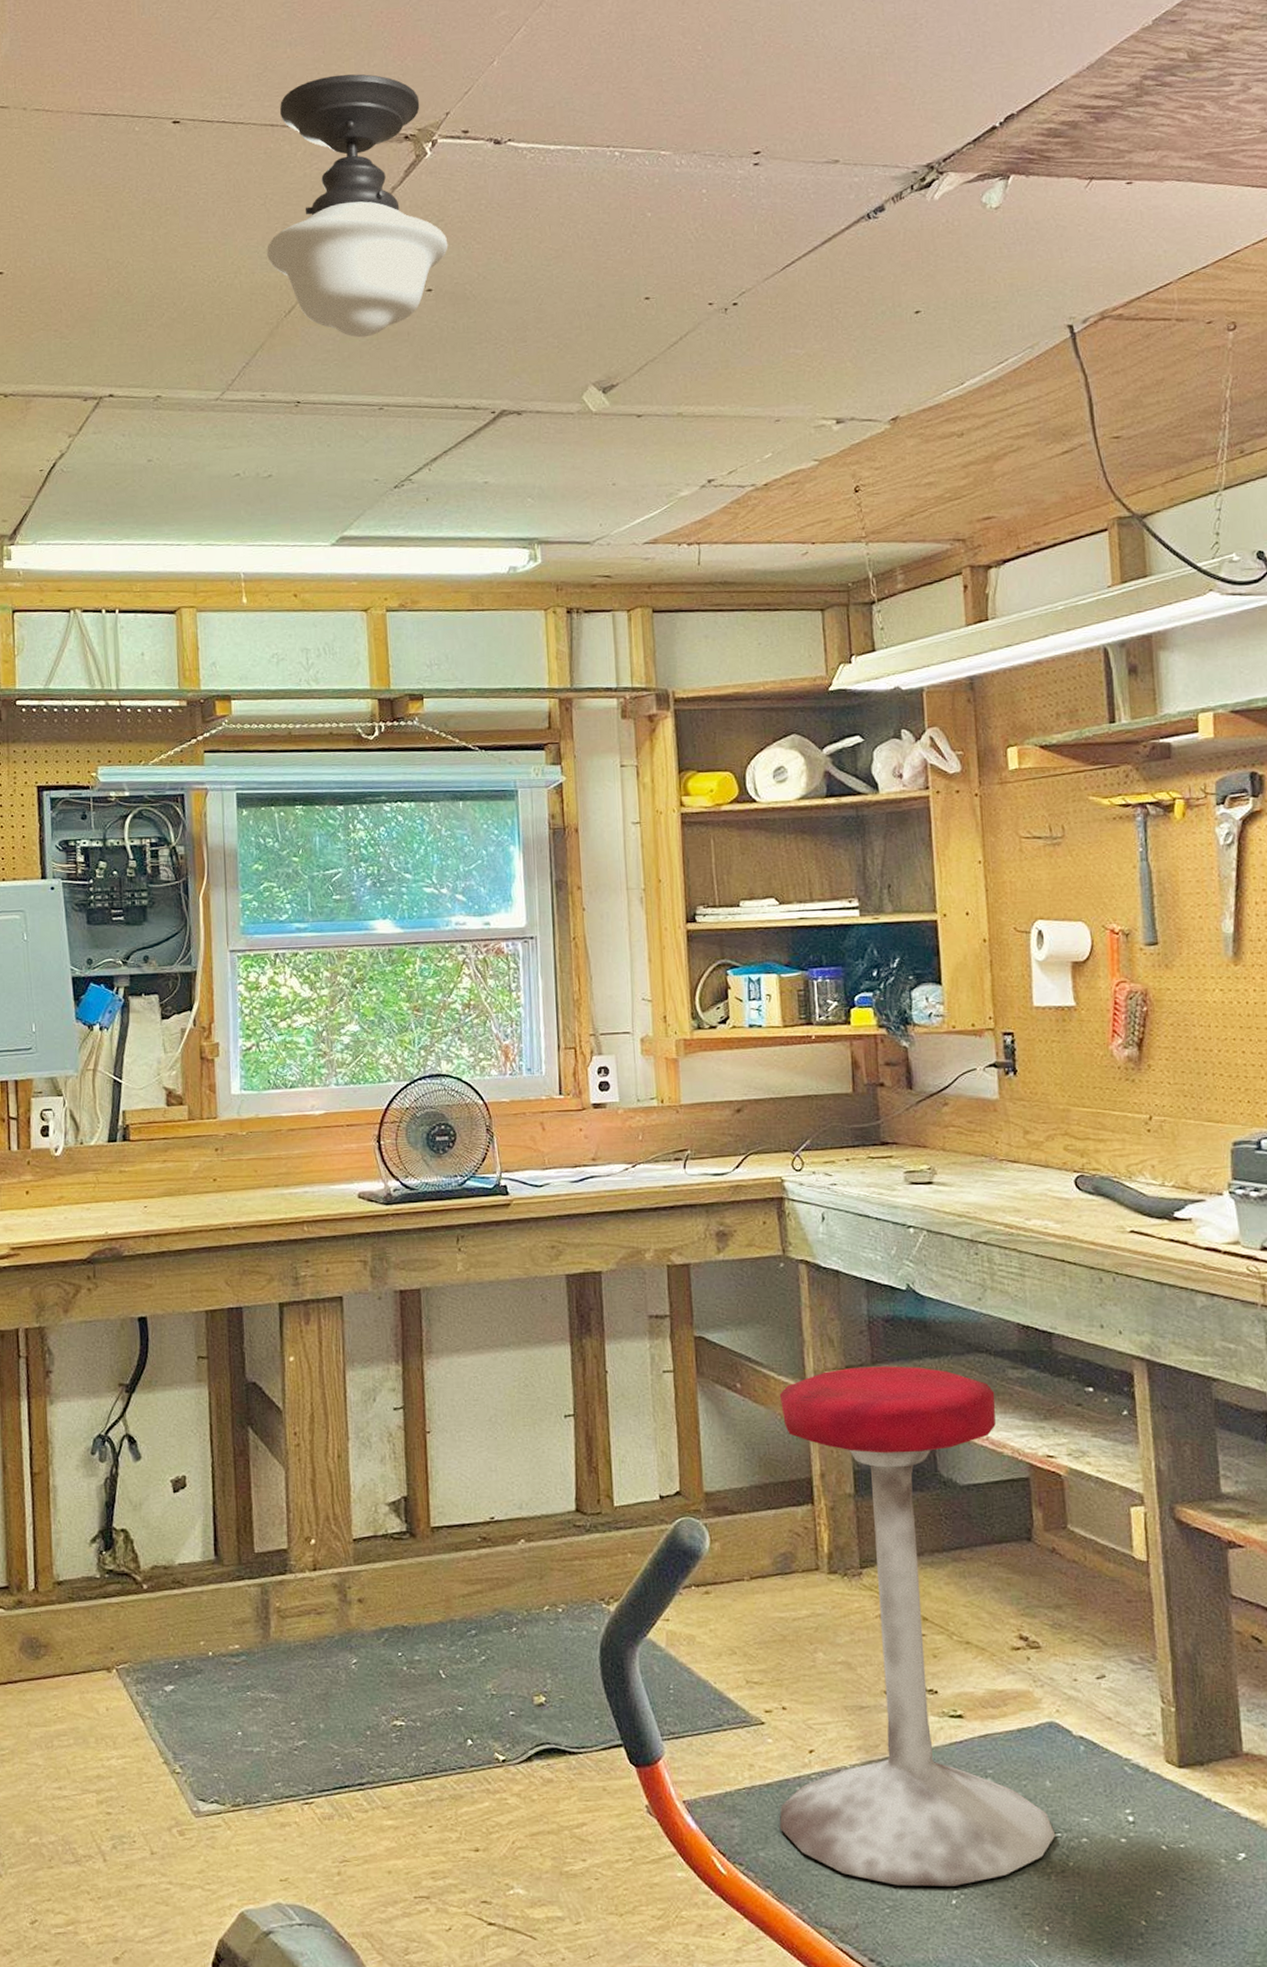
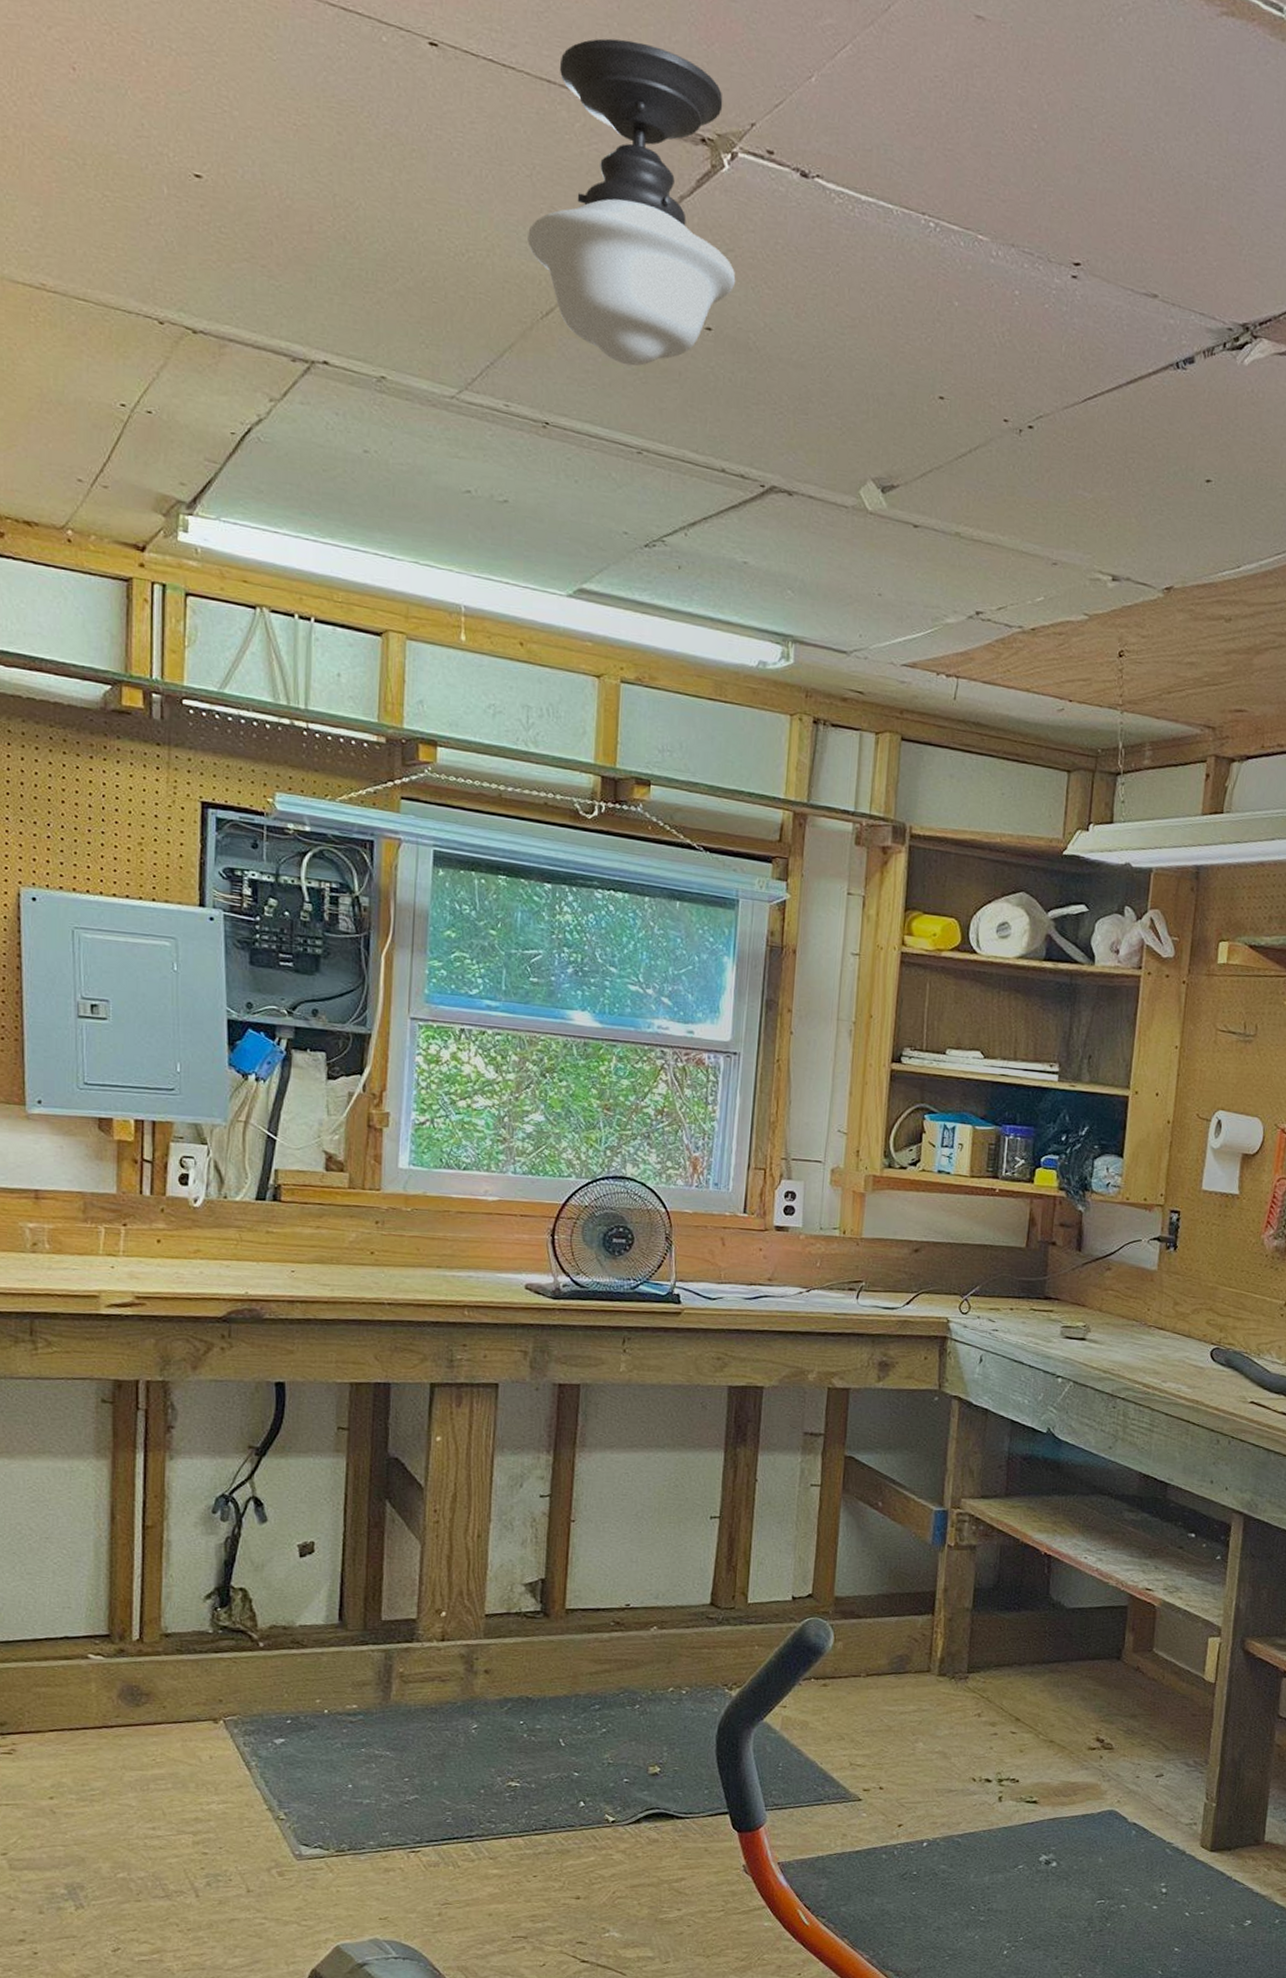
stool: present [779,1366,1056,1886] -> none [862,1497,1110,1940]

